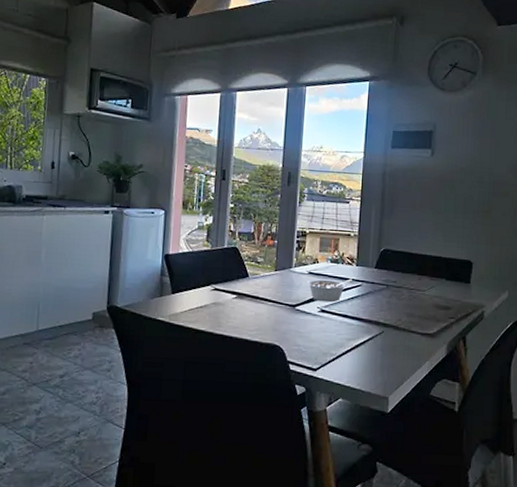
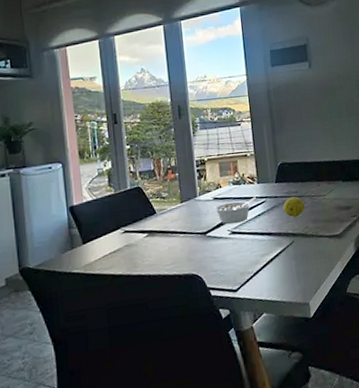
fruit: none [378,286,402,308] -> present [283,196,305,218]

